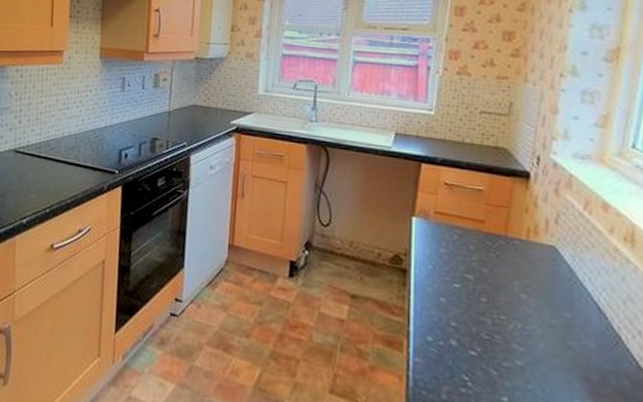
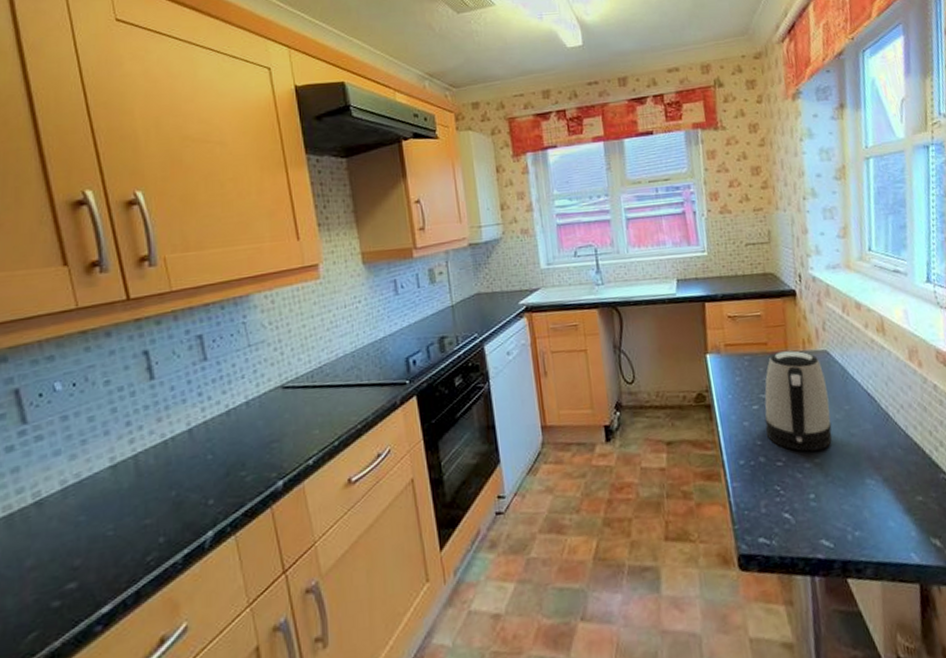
kettle: none [463,234,547,353] -> present [764,350,833,452]

